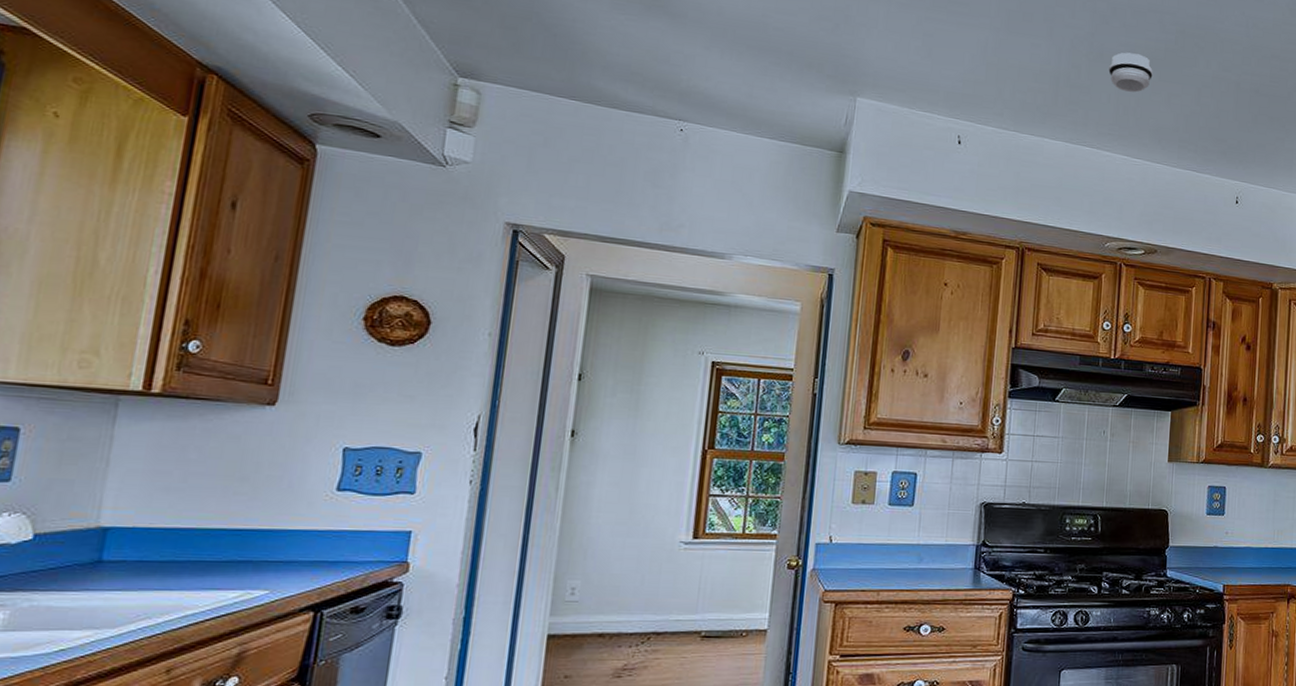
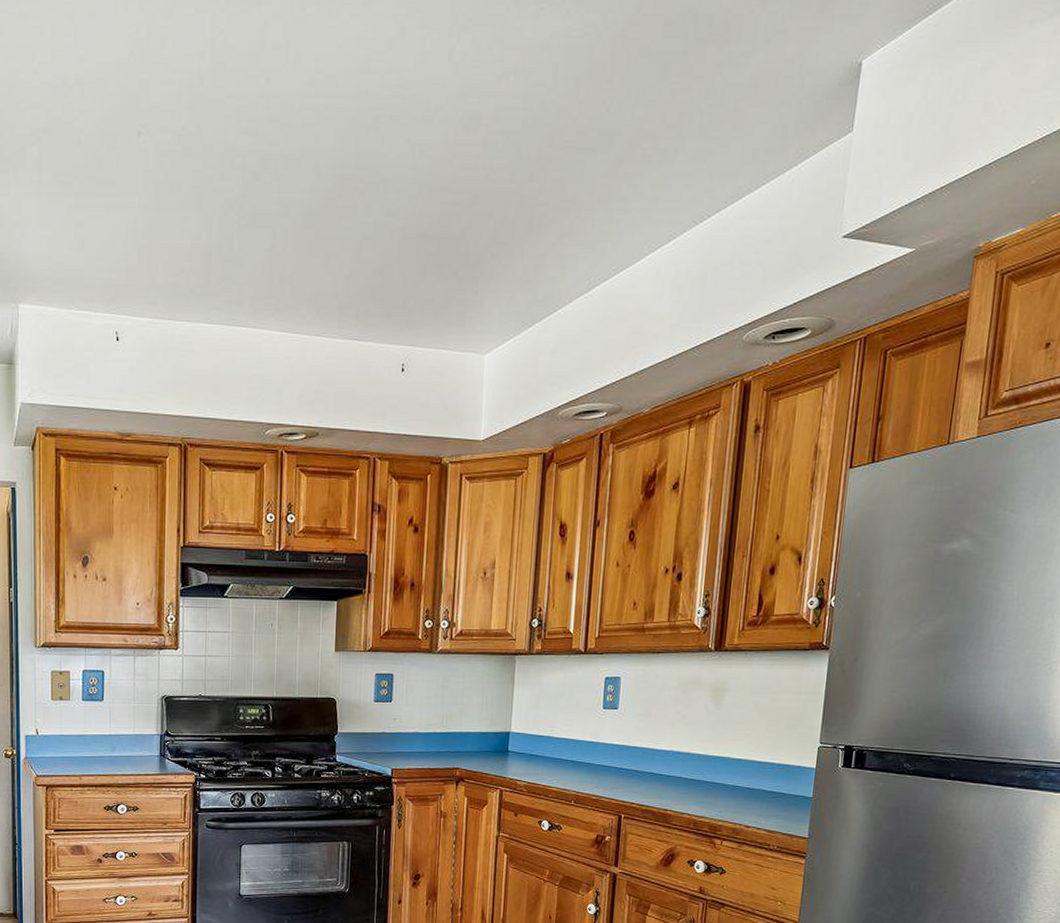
smoke detector: present [1108,52,1153,93] -> none [262,211,309,257]

